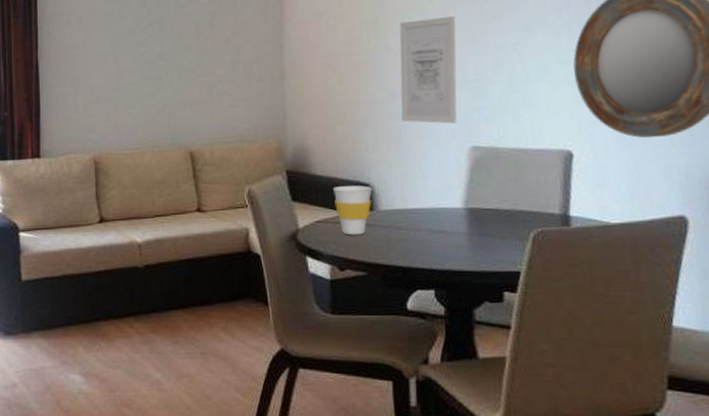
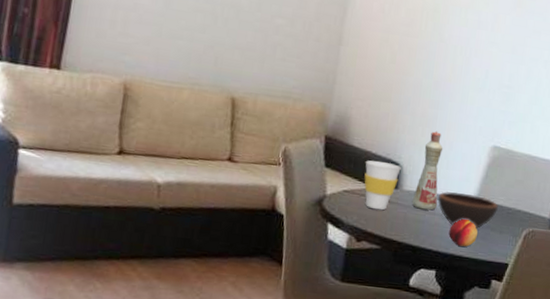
bottle: none [391,143,420,228] -> present [411,130,444,211]
wall art: present [399,15,457,124] -> none [440,16,504,122]
bowl: none [419,202,493,239] -> present [437,191,498,228]
fruit: none [440,229,475,260] -> present [448,218,478,247]

